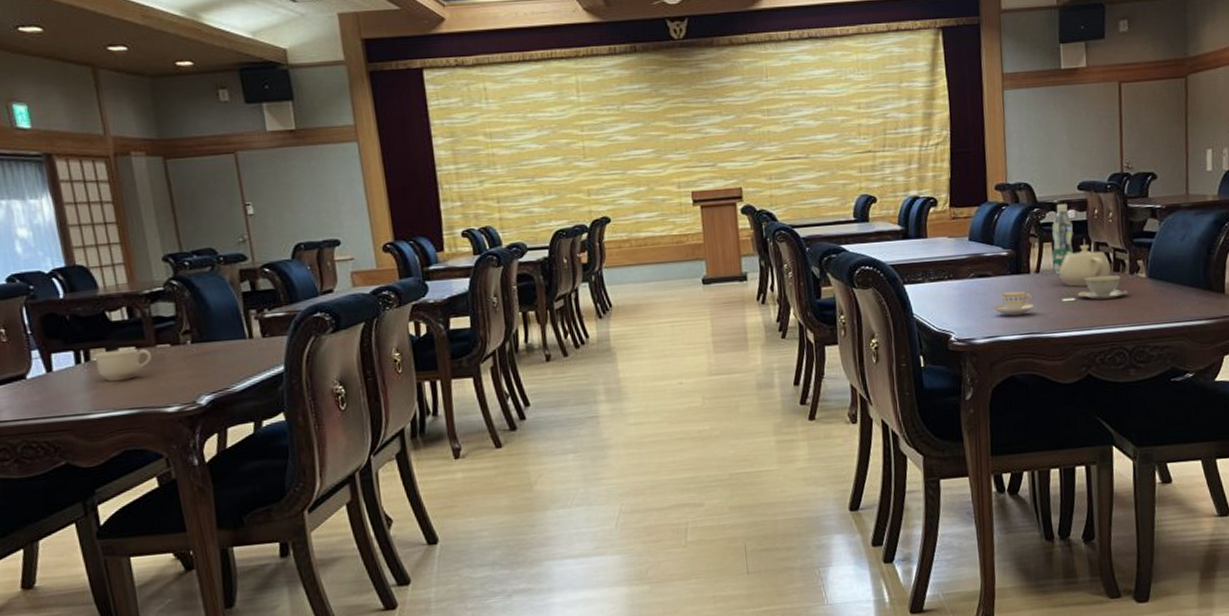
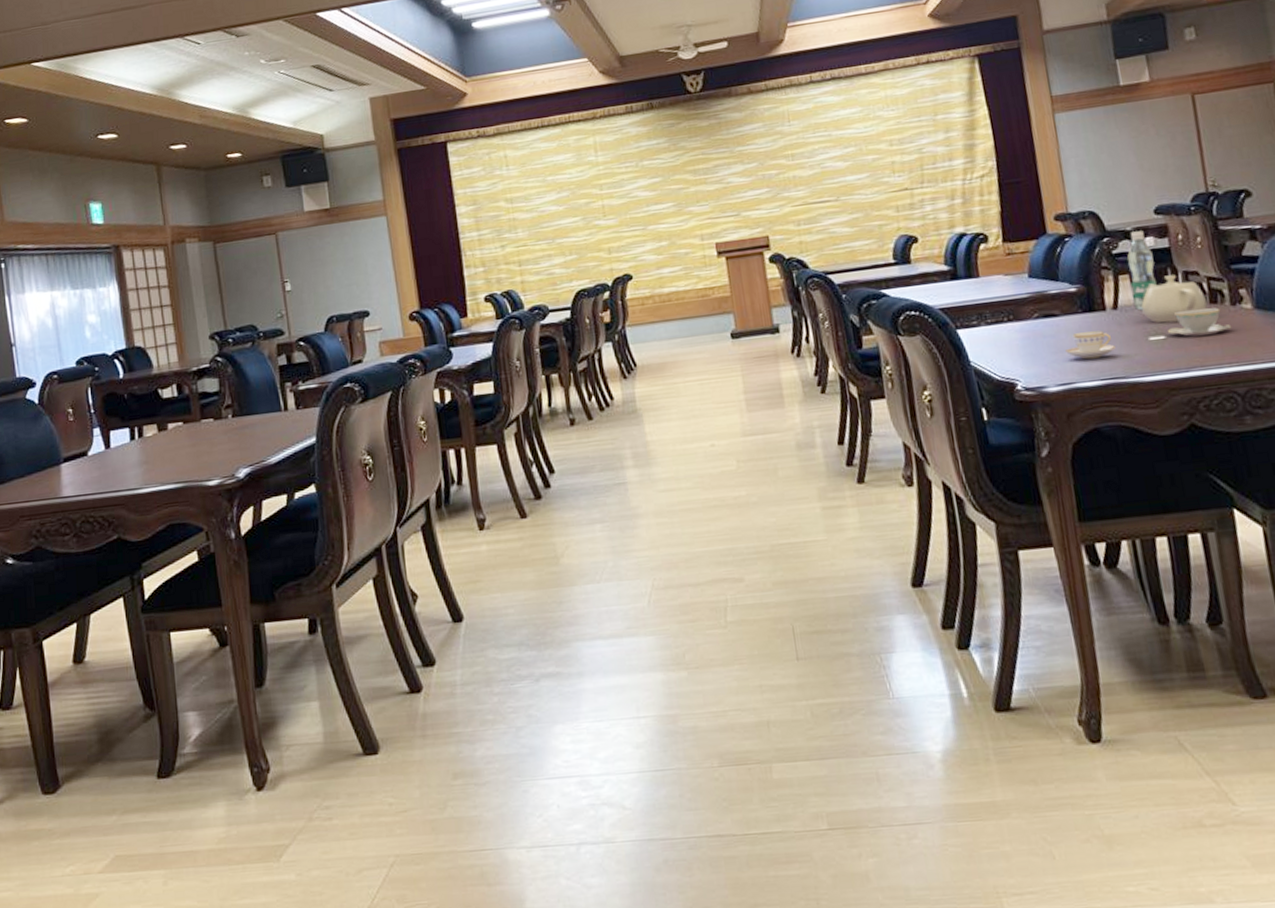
teacup: present [94,348,153,381] -> none [146,423,197,456]

